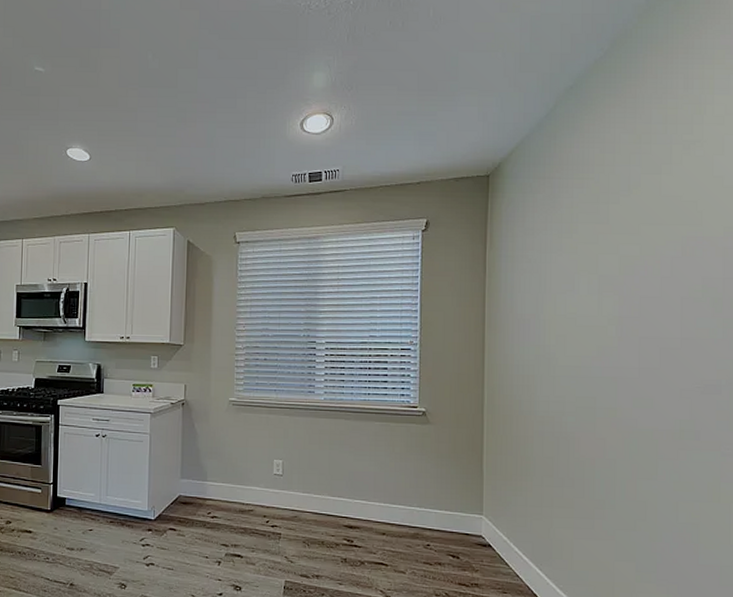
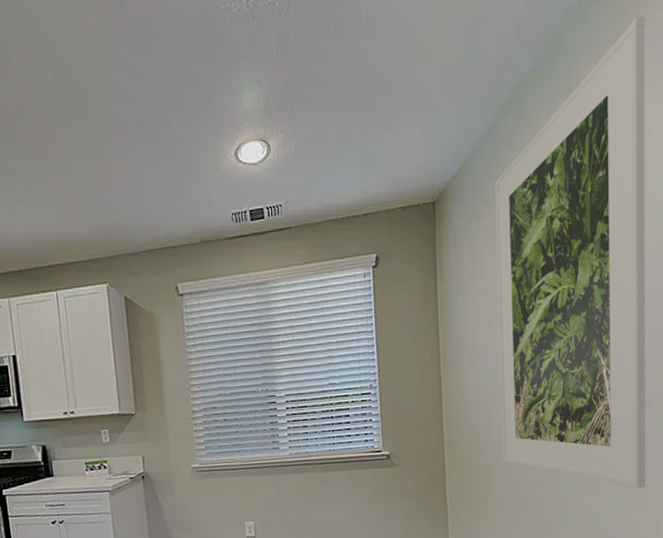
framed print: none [547,16,718,482] -> present [494,17,645,489]

